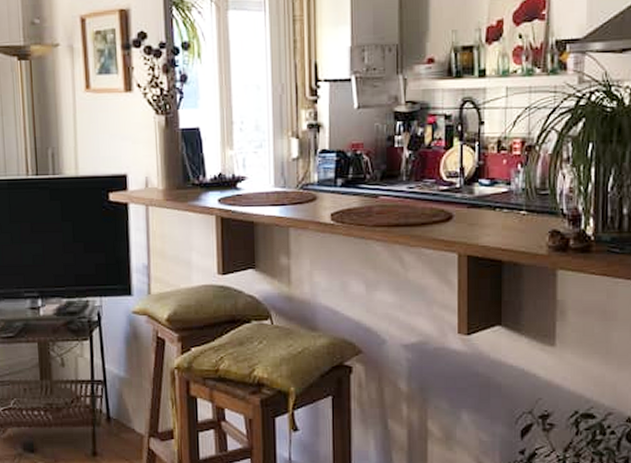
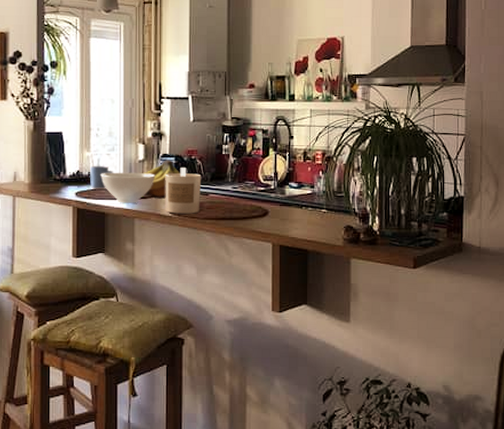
mug: none [234,165,262,195] -> present [90,165,113,189]
bowl: none [247,172,313,210] -> present [100,172,156,203]
fruit: none [298,156,343,204] -> present [143,160,180,199]
candle: none [324,165,370,221] -> present [165,168,202,214]

